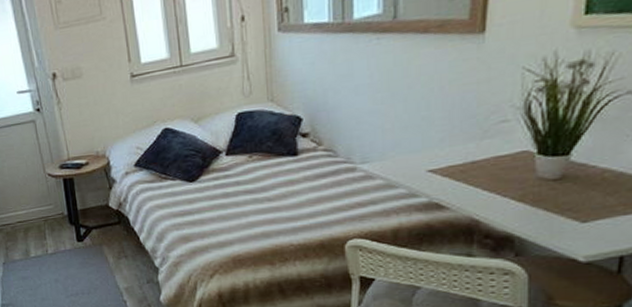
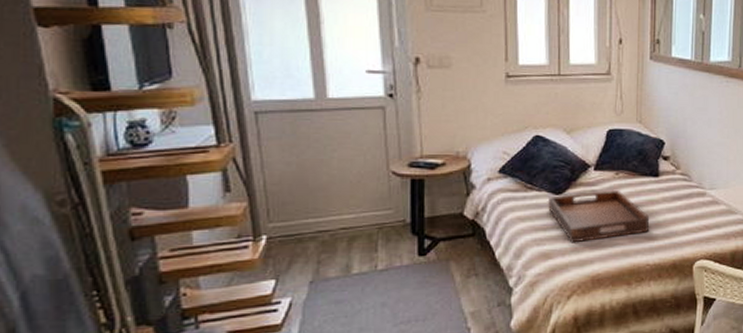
serving tray: none [182,172,291,227] -> present [547,189,650,243]

